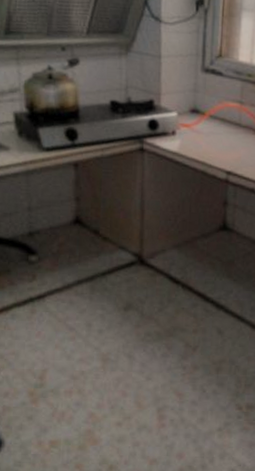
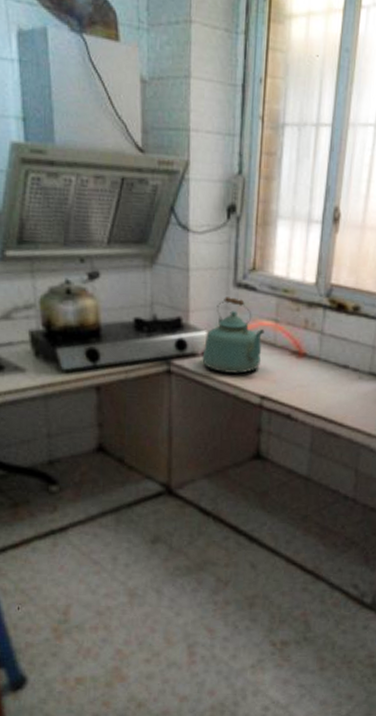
kettle: none [172,81,230,151] -> present [202,297,265,374]

